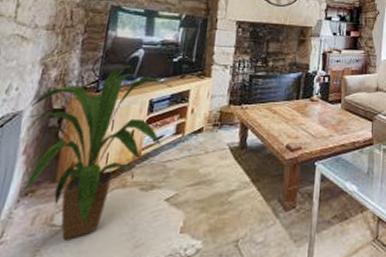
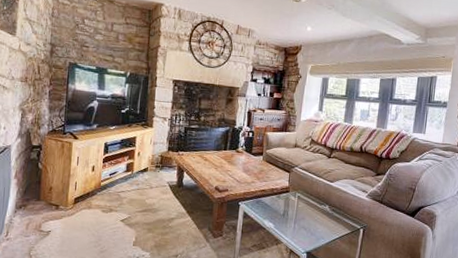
house plant: present [21,65,173,240] -> none [15,114,122,242]

